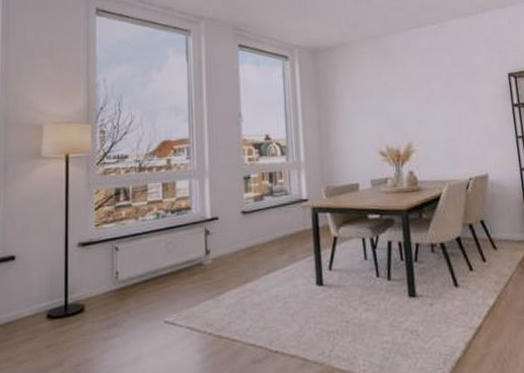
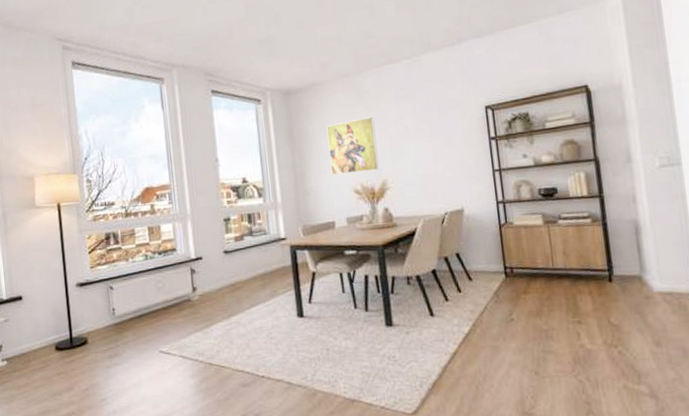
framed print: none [353,78,405,135] -> present [326,116,379,175]

